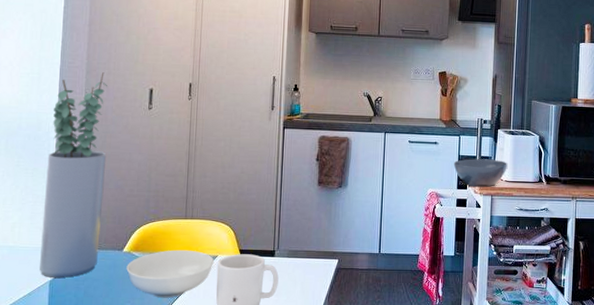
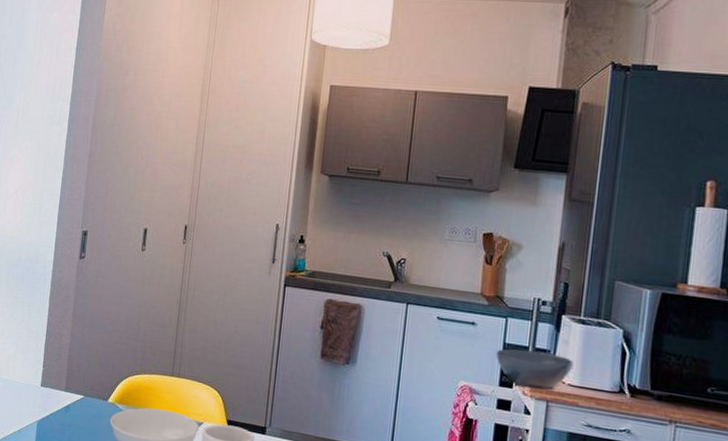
vase: present [40,72,107,278] -> none [29,207,103,421]

